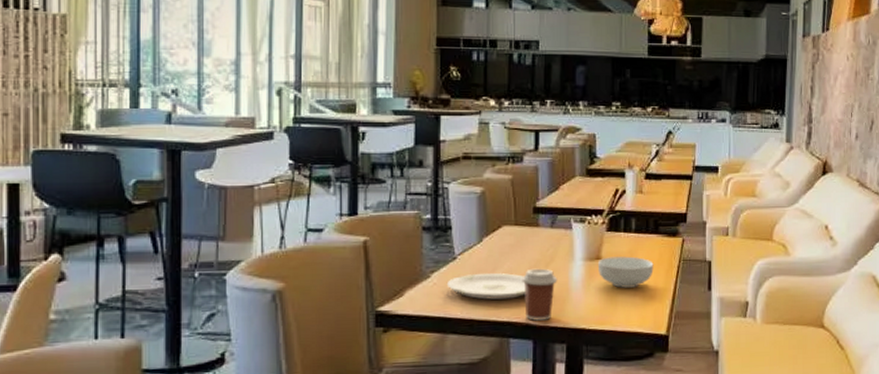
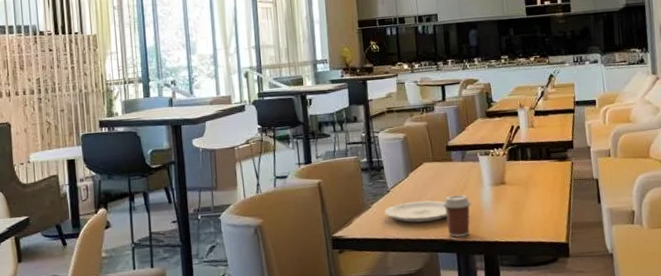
cereal bowl: present [597,256,654,288] -> none [502,180,550,206]

